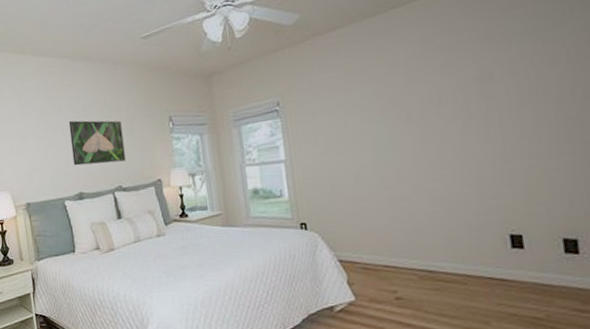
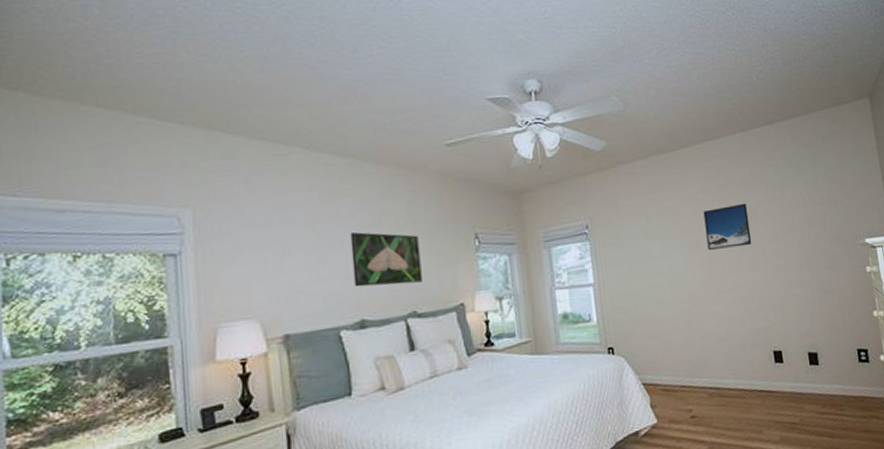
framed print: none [417,64,484,121] -> present [703,203,752,250]

